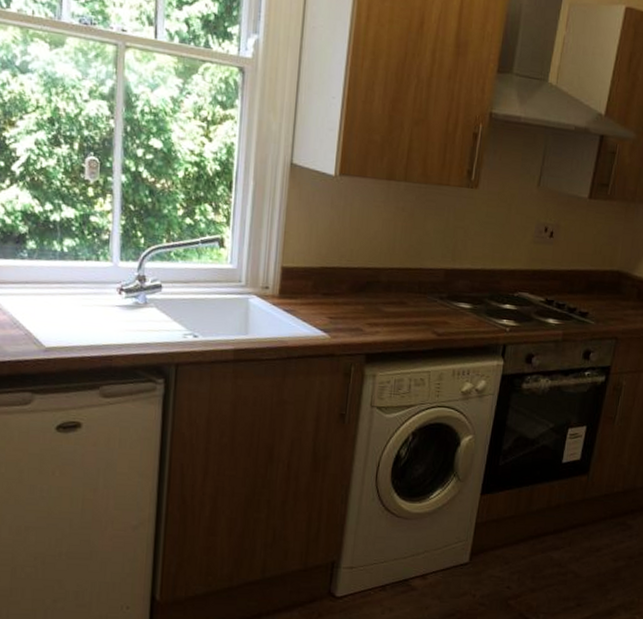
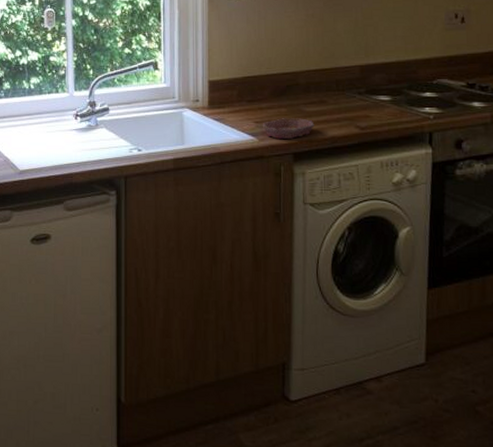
bowl: none [337,316,392,339] -> present [263,118,315,139]

